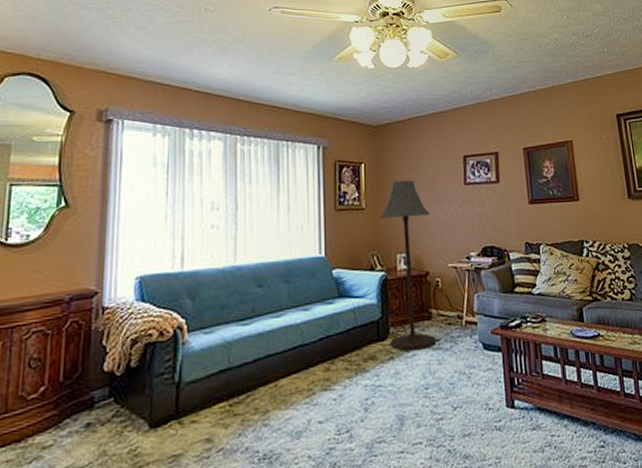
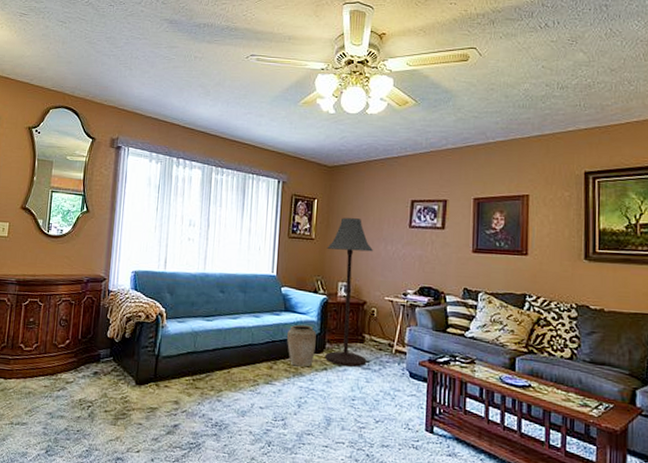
vase: none [344,310,378,362] -> present [287,324,316,367]

